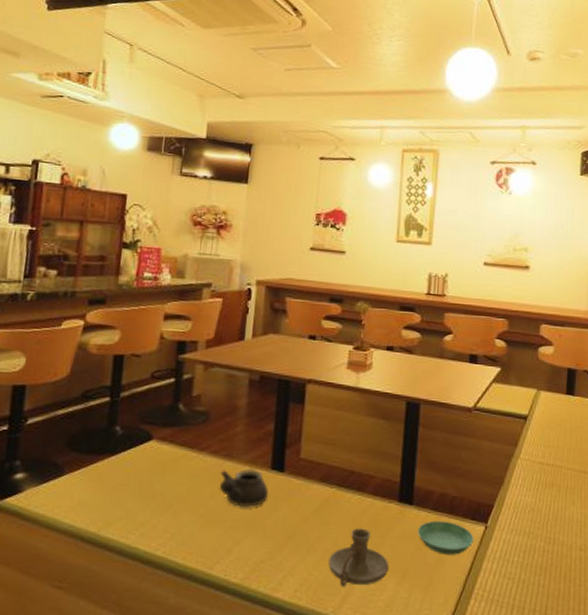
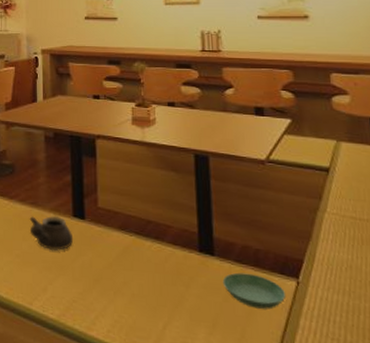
candle holder: present [328,528,389,587] -> none [136,275,198,332]

